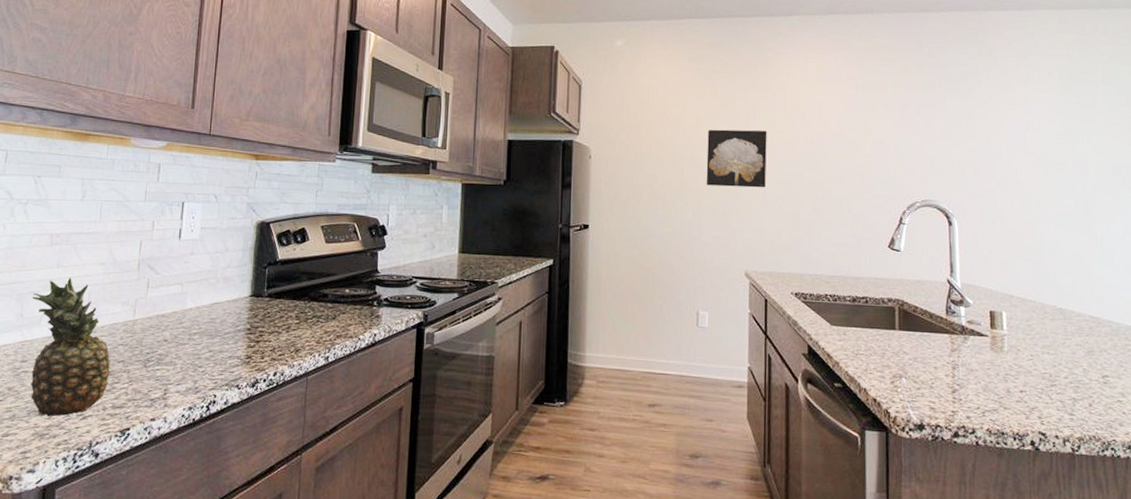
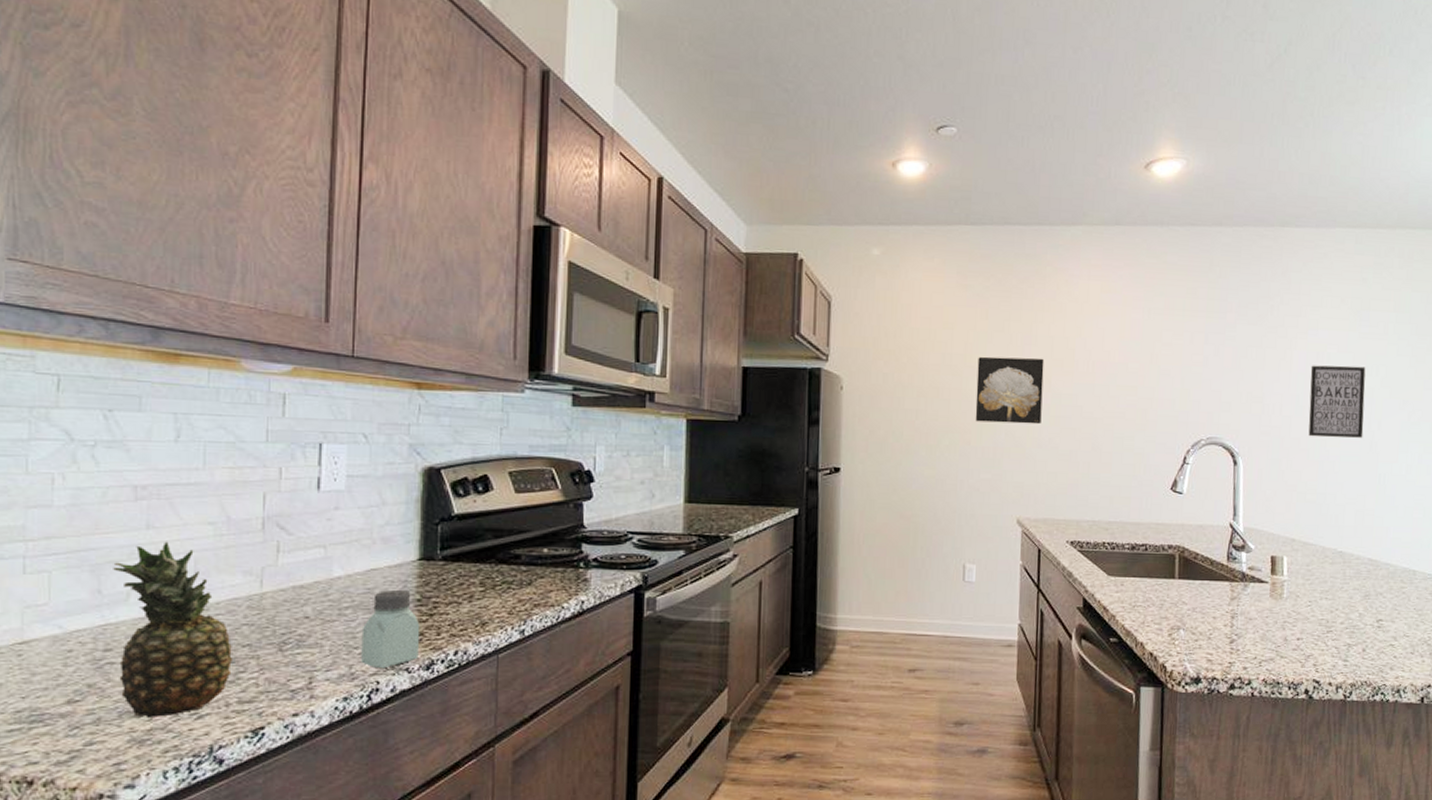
saltshaker: none [203,320,249,385] -> present [361,589,421,669]
wall art: none [1021,134,1078,201] -> present [1308,365,1366,438]

